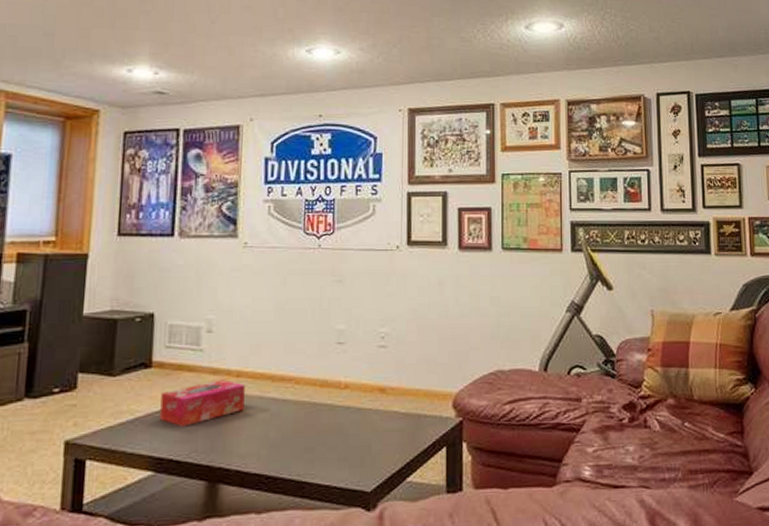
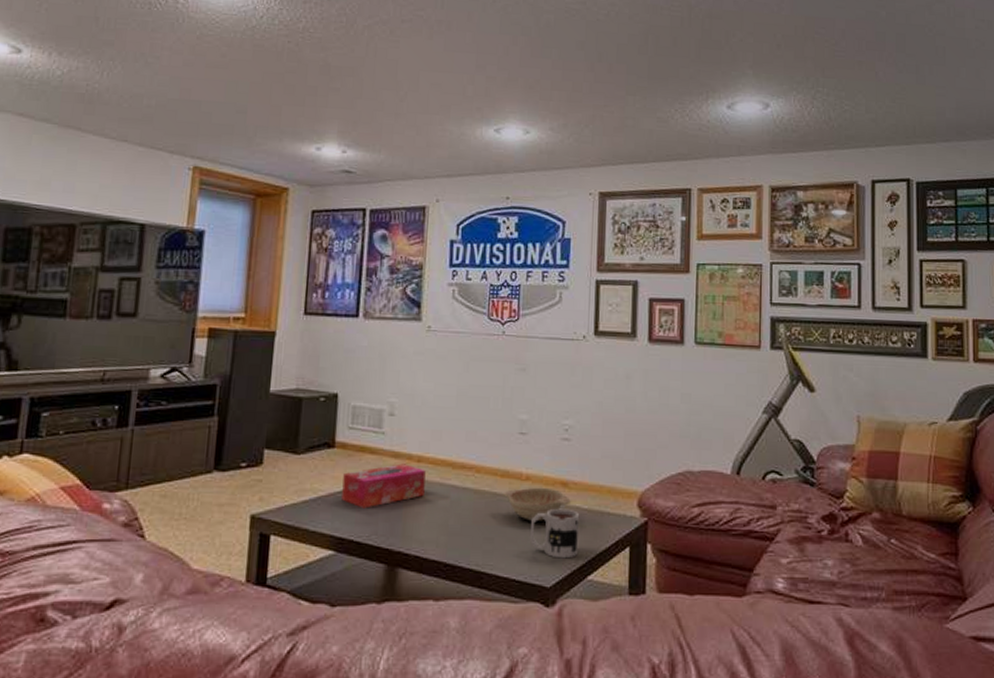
decorative bowl: none [322,394,390,428] -> present [502,487,572,521]
mug: none [350,413,398,463] -> present [530,508,580,559]

